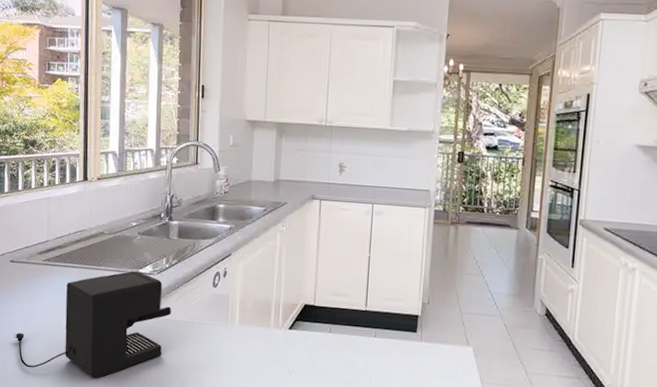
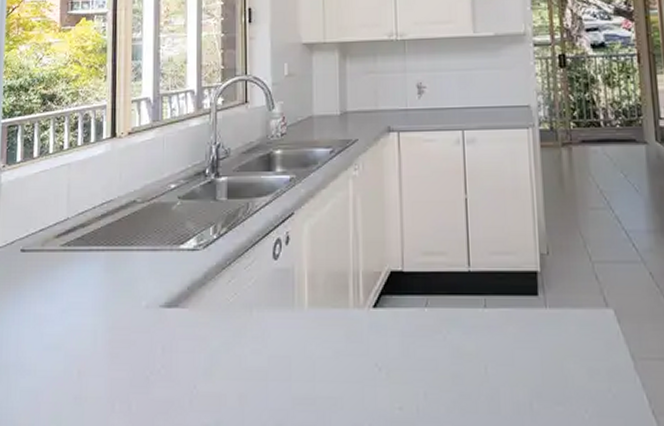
coffee maker: present [14,271,172,379] -> none [22,248,223,404]

